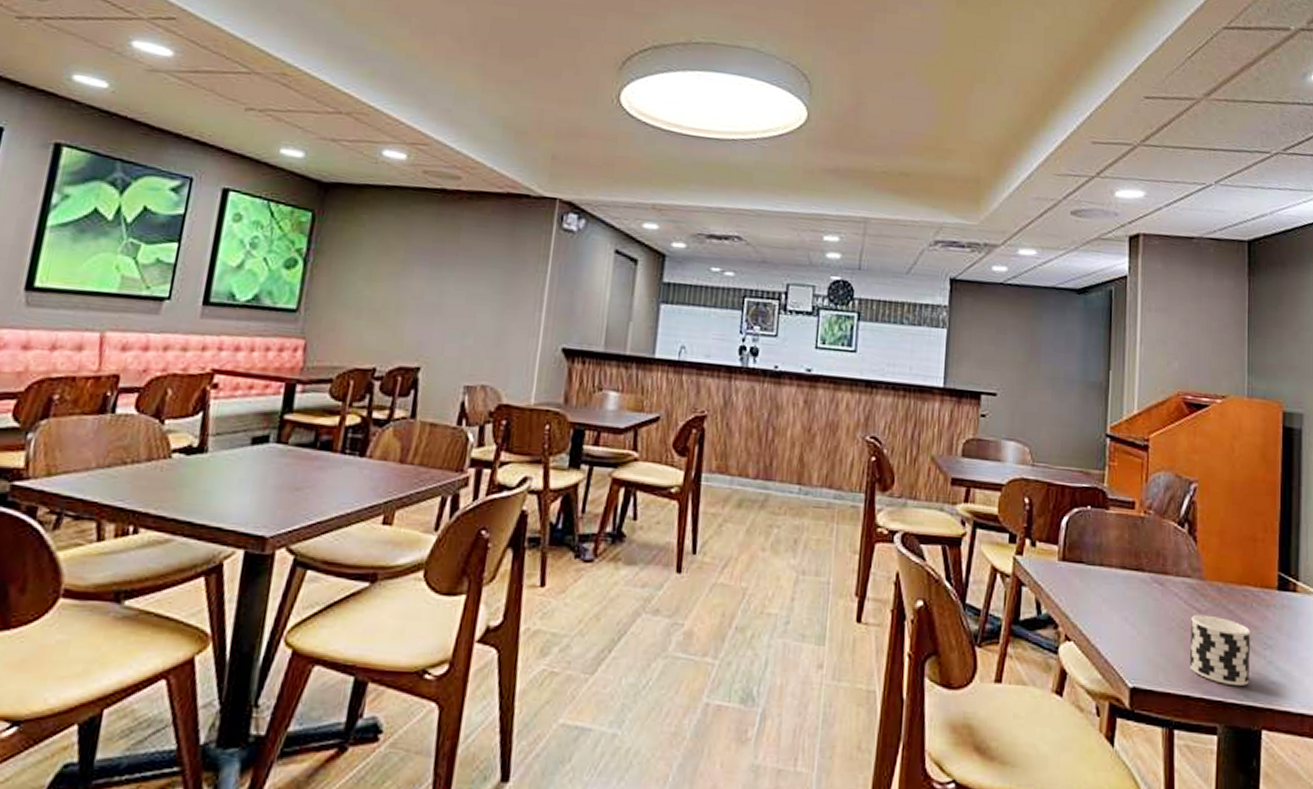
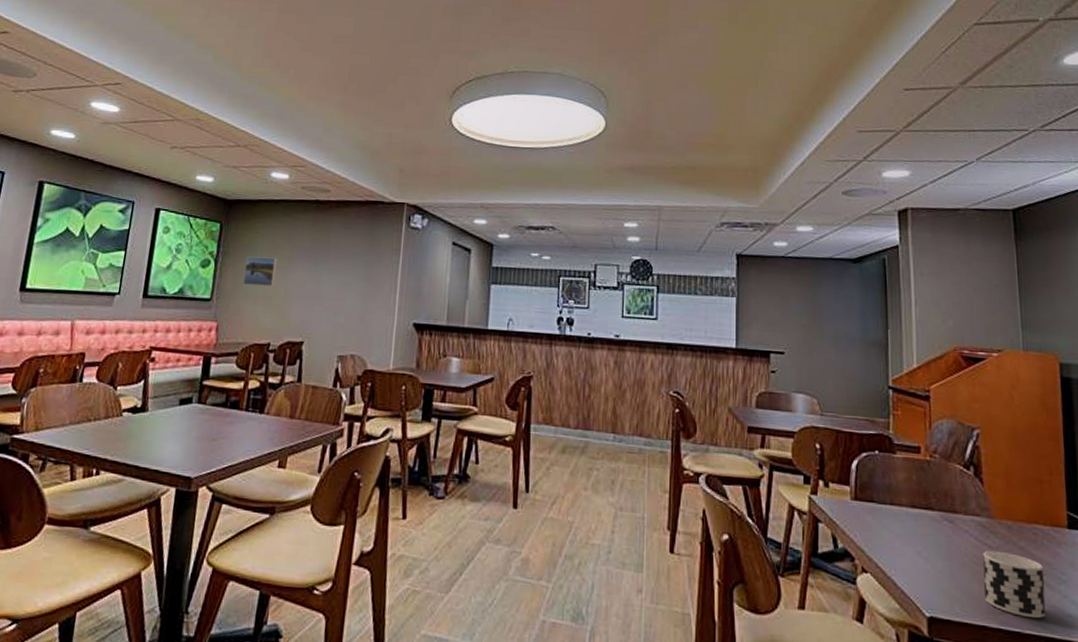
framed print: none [341,256,388,296] -> present [243,256,277,286]

